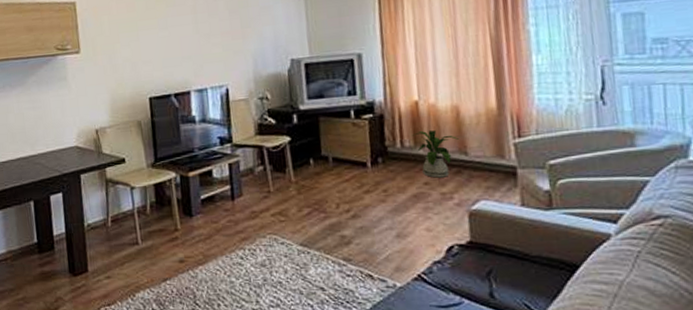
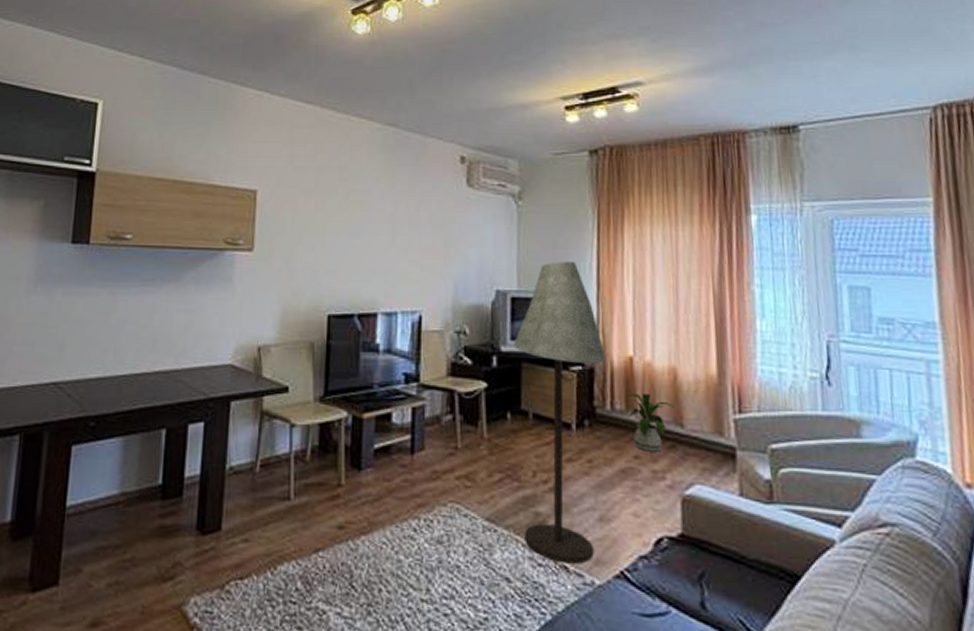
floor lamp: none [310,26,394,273] -> present [513,262,607,564]

